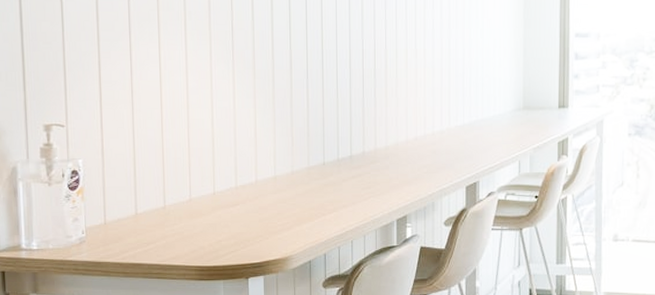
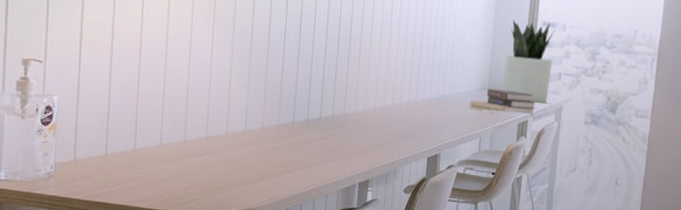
books: none [505,108,574,135] -> present [469,88,535,117]
planter: none [538,33,592,125] -> present [502,20,555,108]

